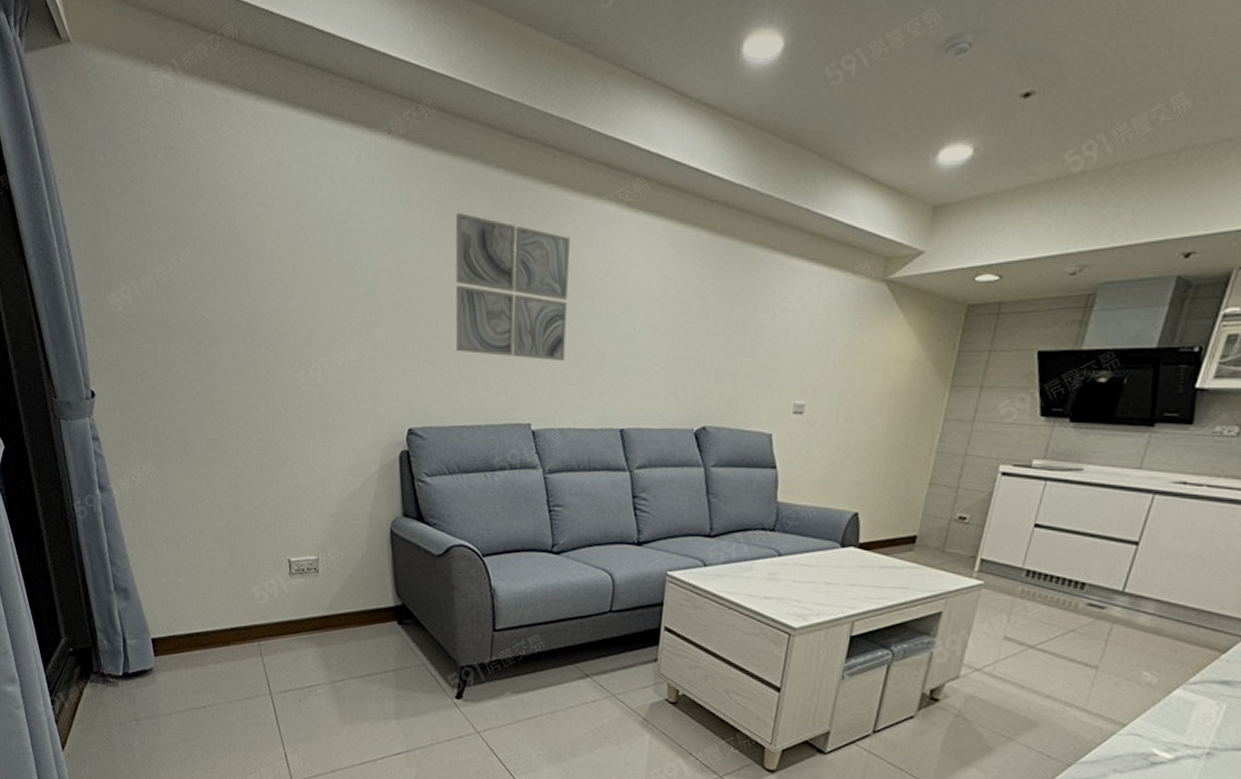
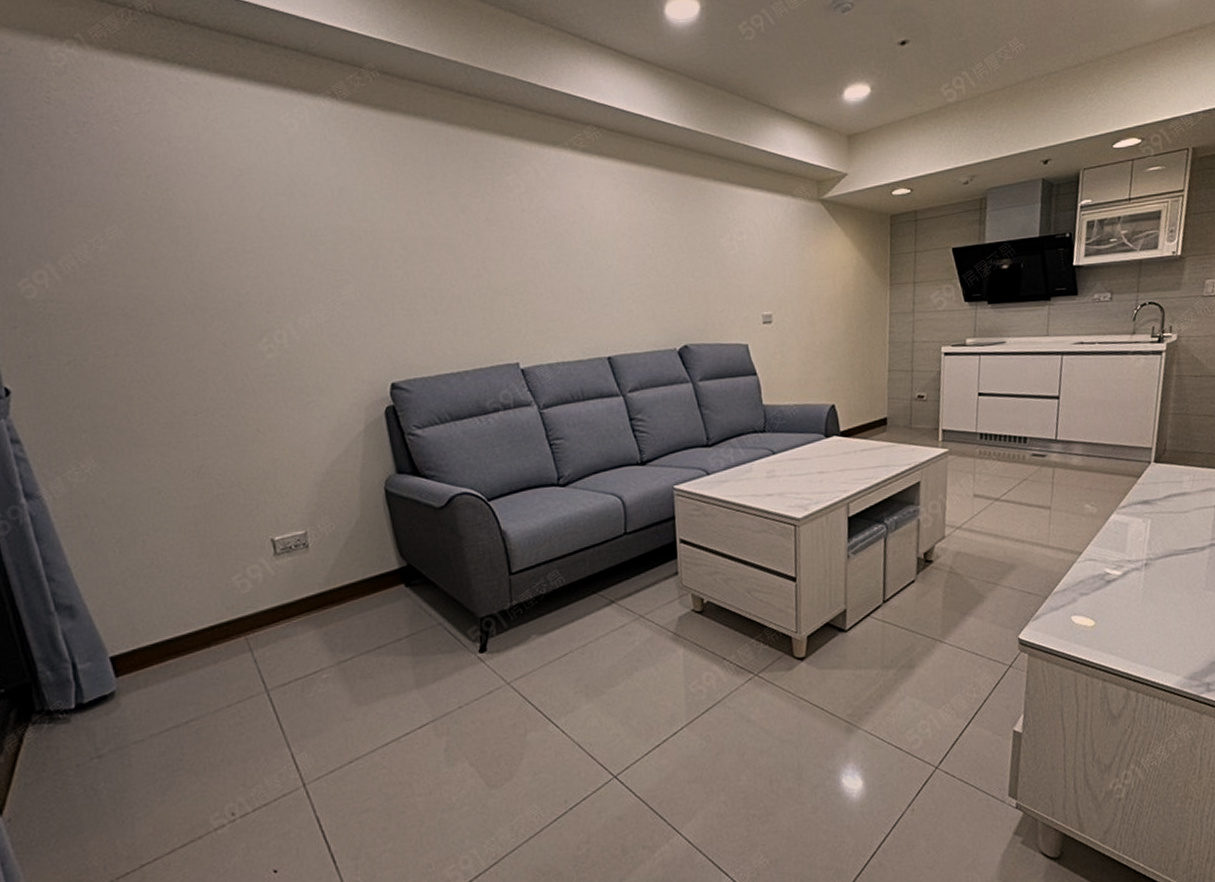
wall art: present [455,213,570,362] -> none [414,168,544,302]

